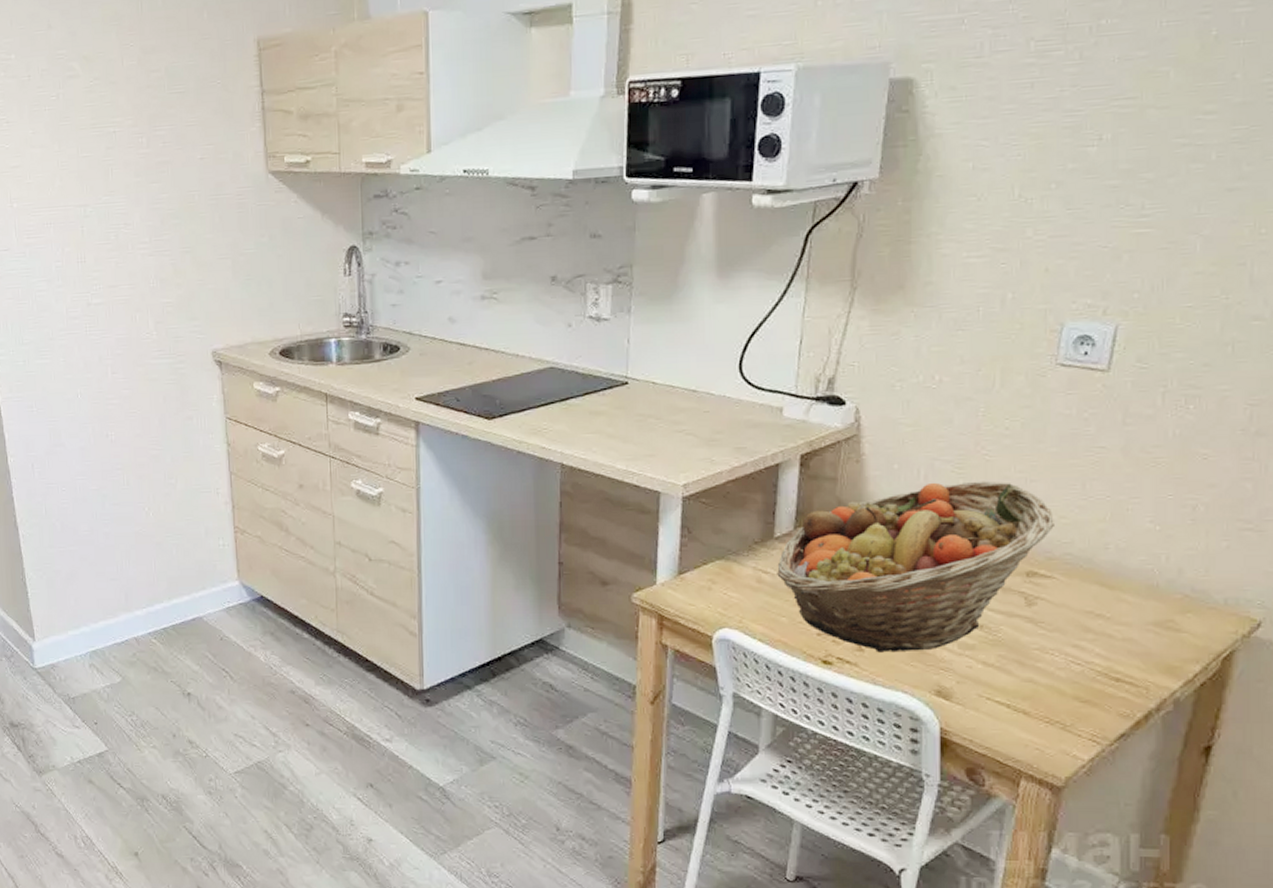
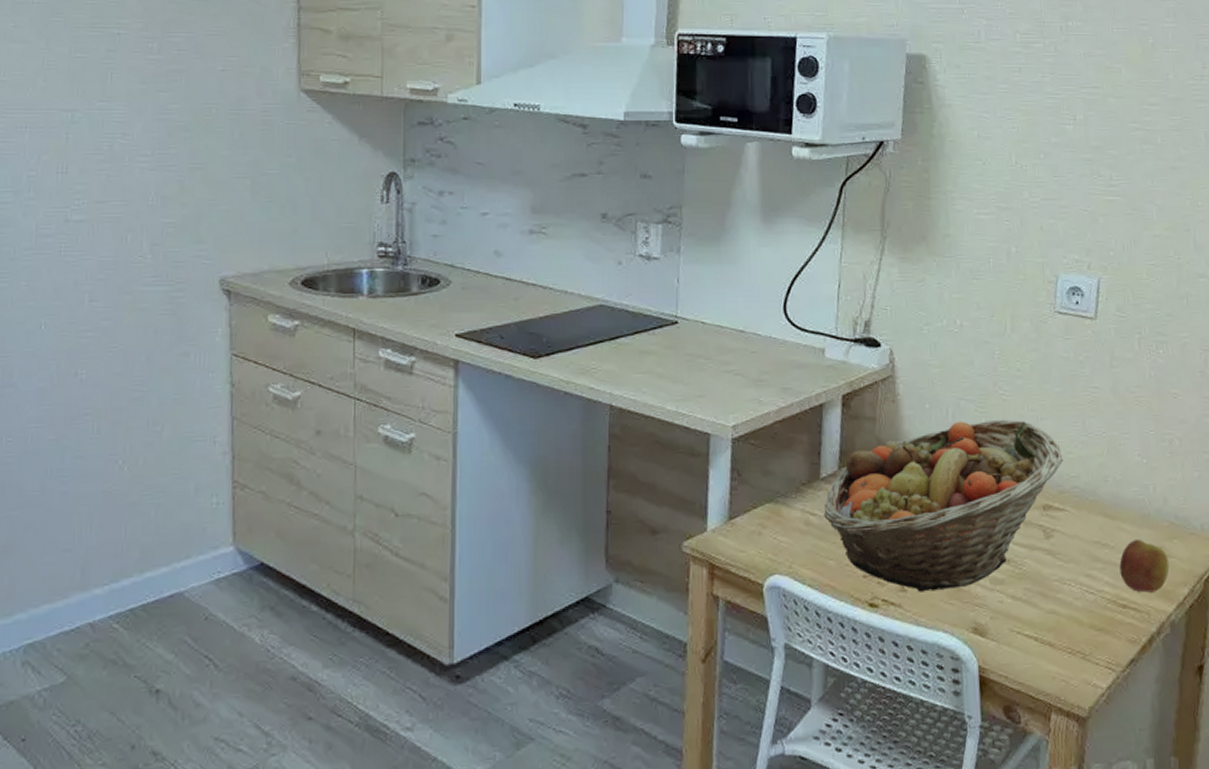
apple: none [1115,610,1179,667] -> present [1119,538,1170,593]

